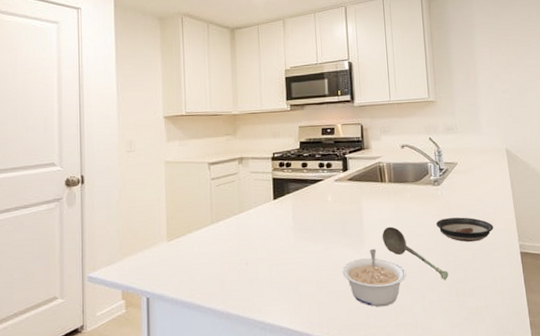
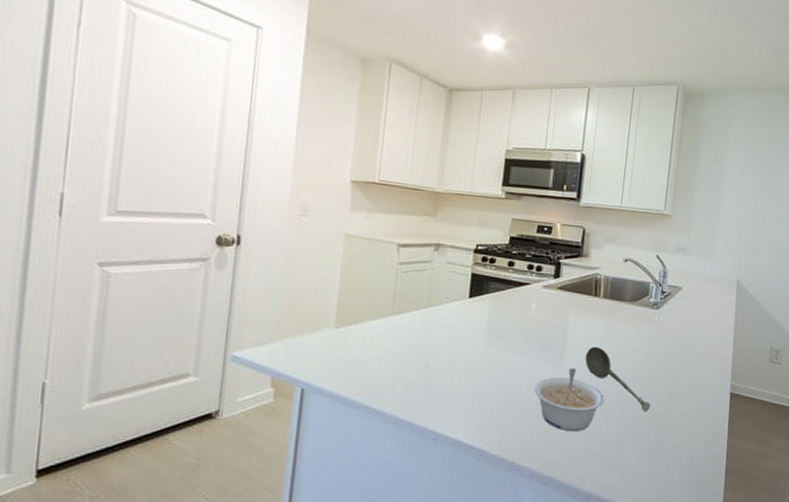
saucer: present [435,217,494,242] -> none [646,346,708,376]

